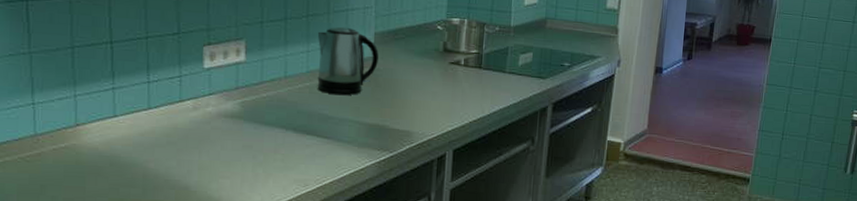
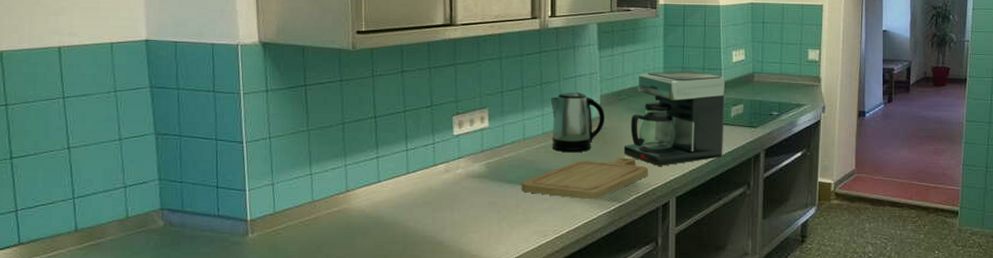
chopping board: none [280,104,424,149] -> present [521,158,648,200]
coffee maker: none [397,10,514,115] -> present [623,70,725,166]

